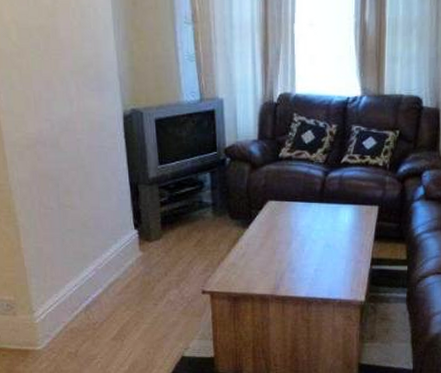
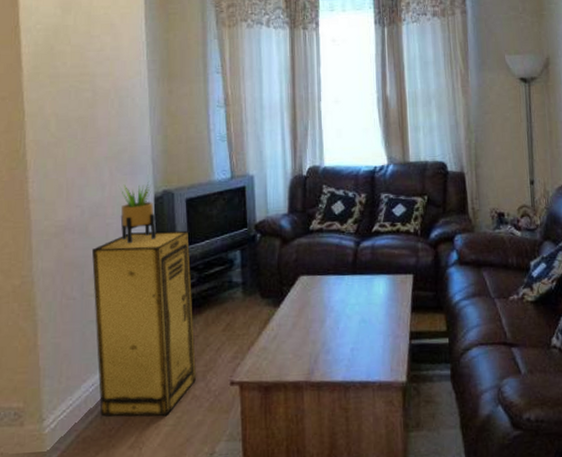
storage cabinet: none [64,149,170,315] -> present [91,230,196,417]
potted plant: none [86,99,128,160] -> present [118,182,157,244]

